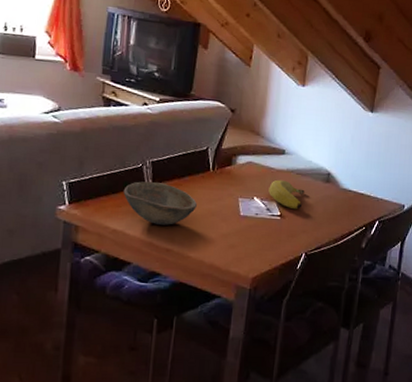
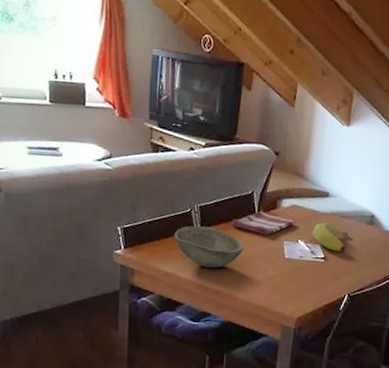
dish towel: none [185,168,252,192] -> present [232,211,296,235]

